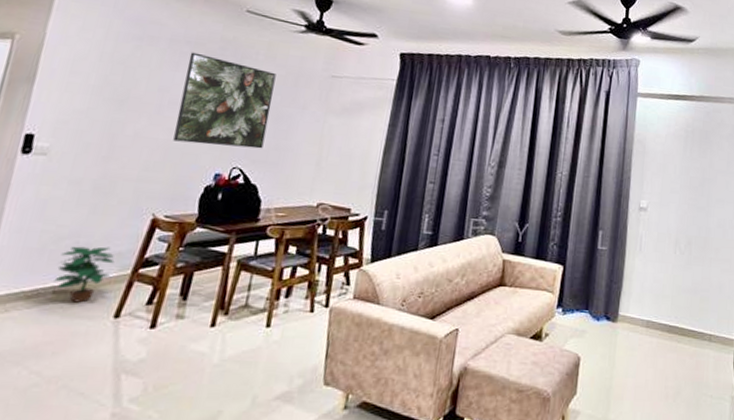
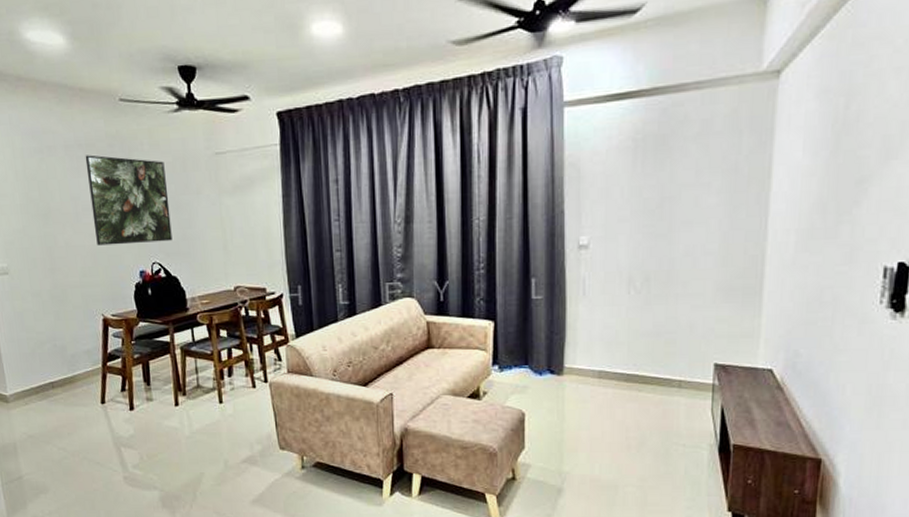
potted plant: present [54,246,115,303] -> none [47,346,87,394]

